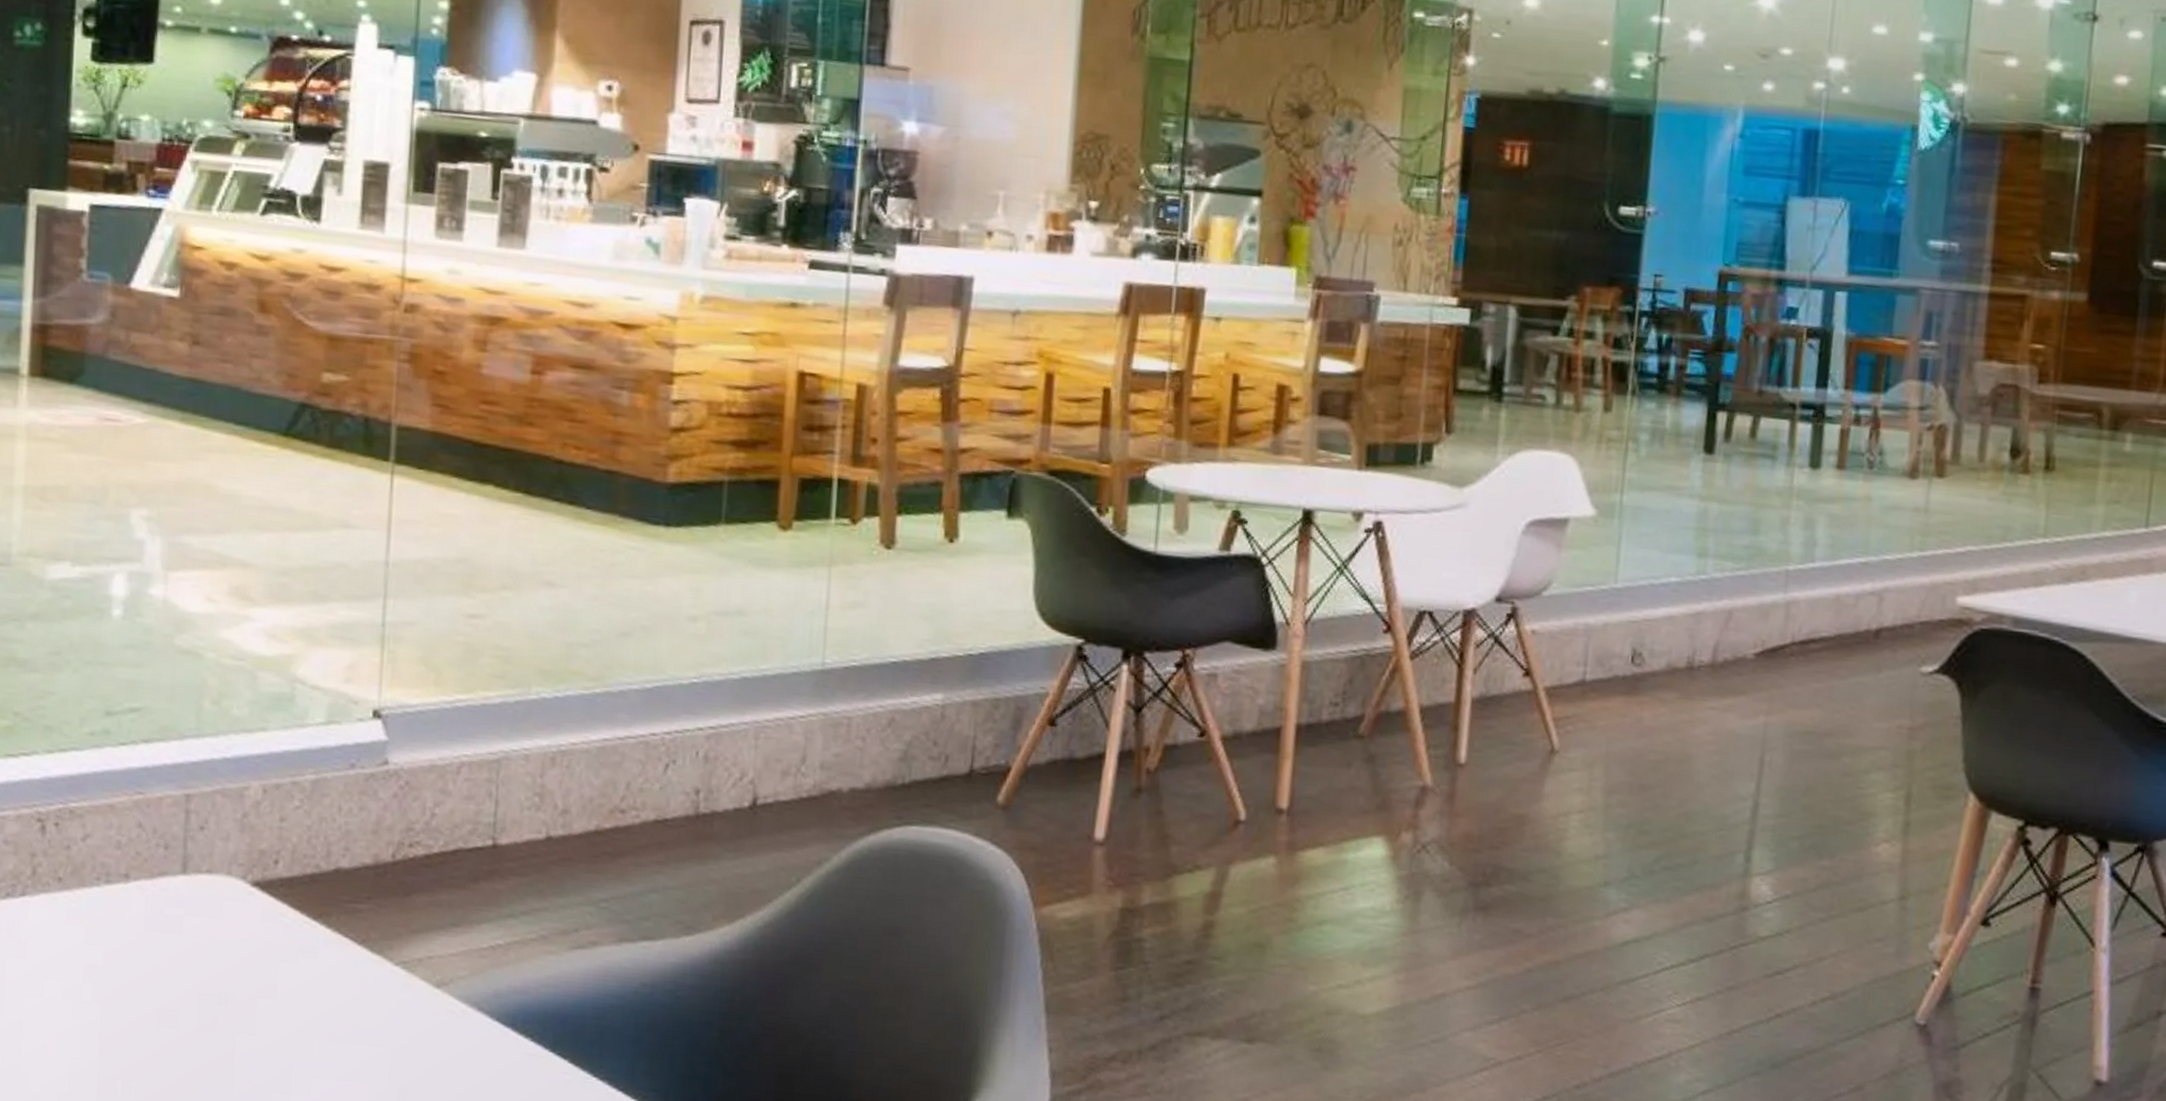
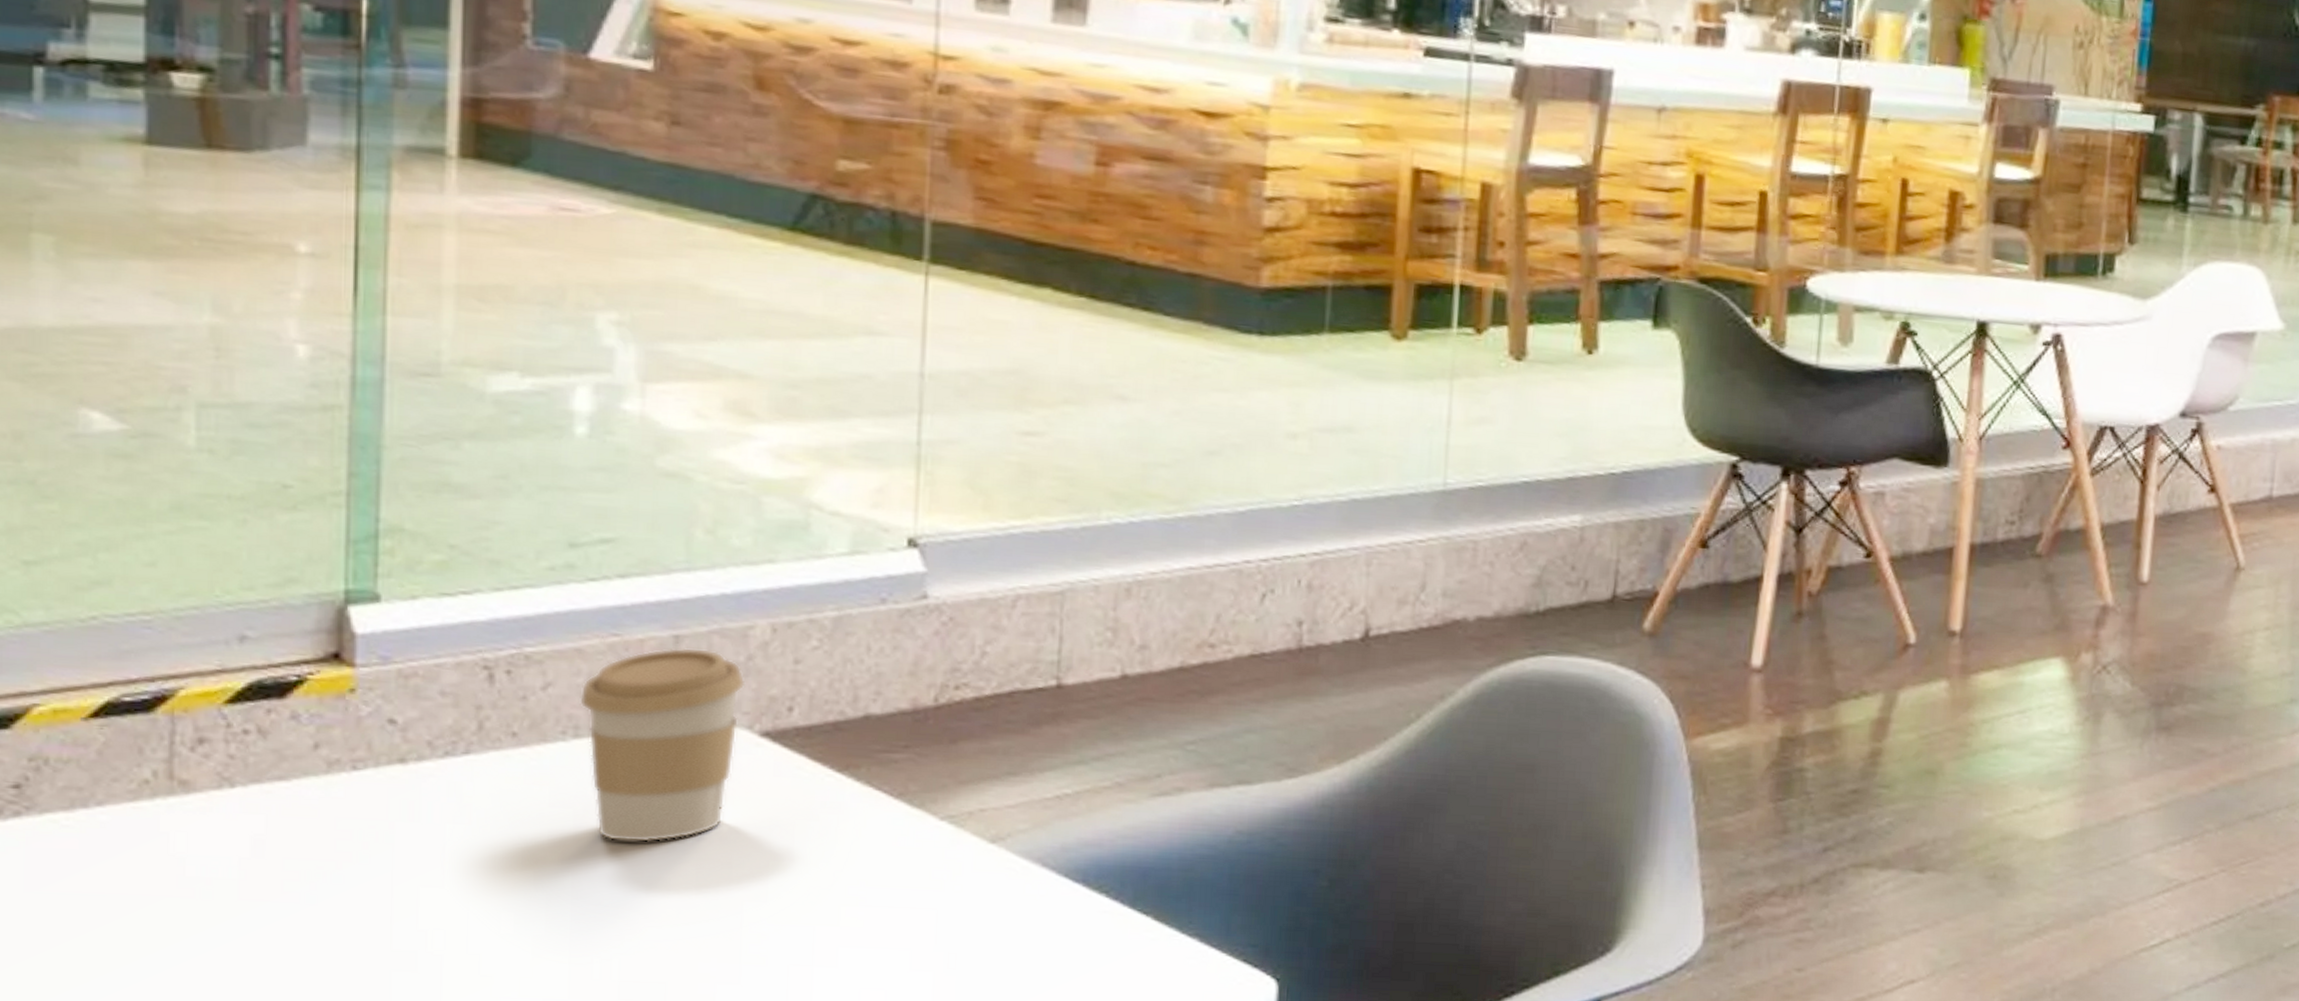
coffee cup: none [111,805,241,979] -> present [580,647,746,843]

